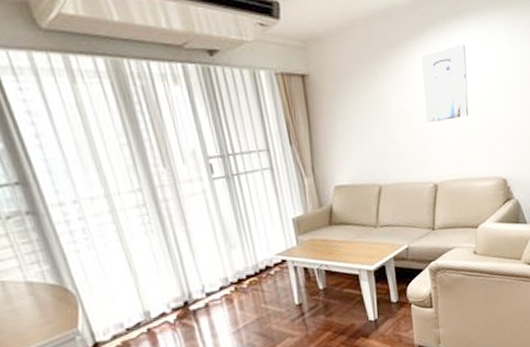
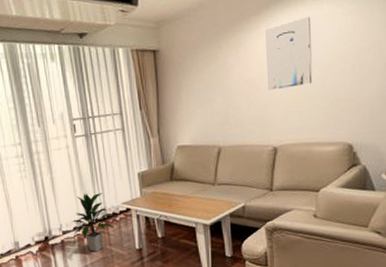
indoor plant: none [217,244,269,313] -> present [72,193,115,252]

